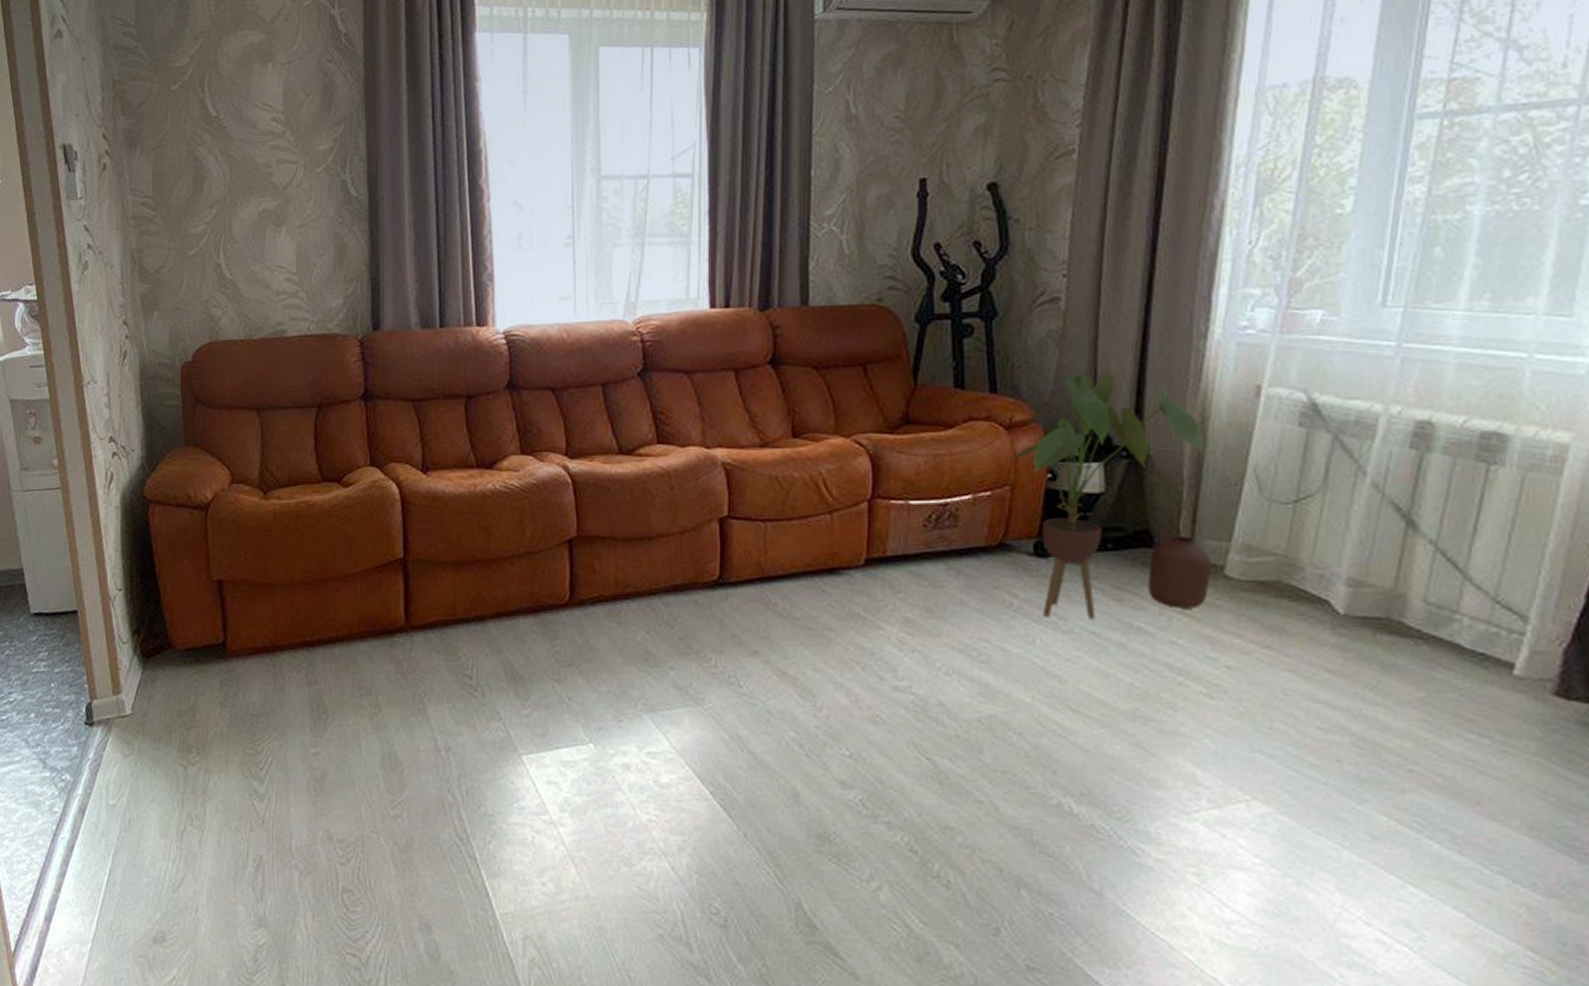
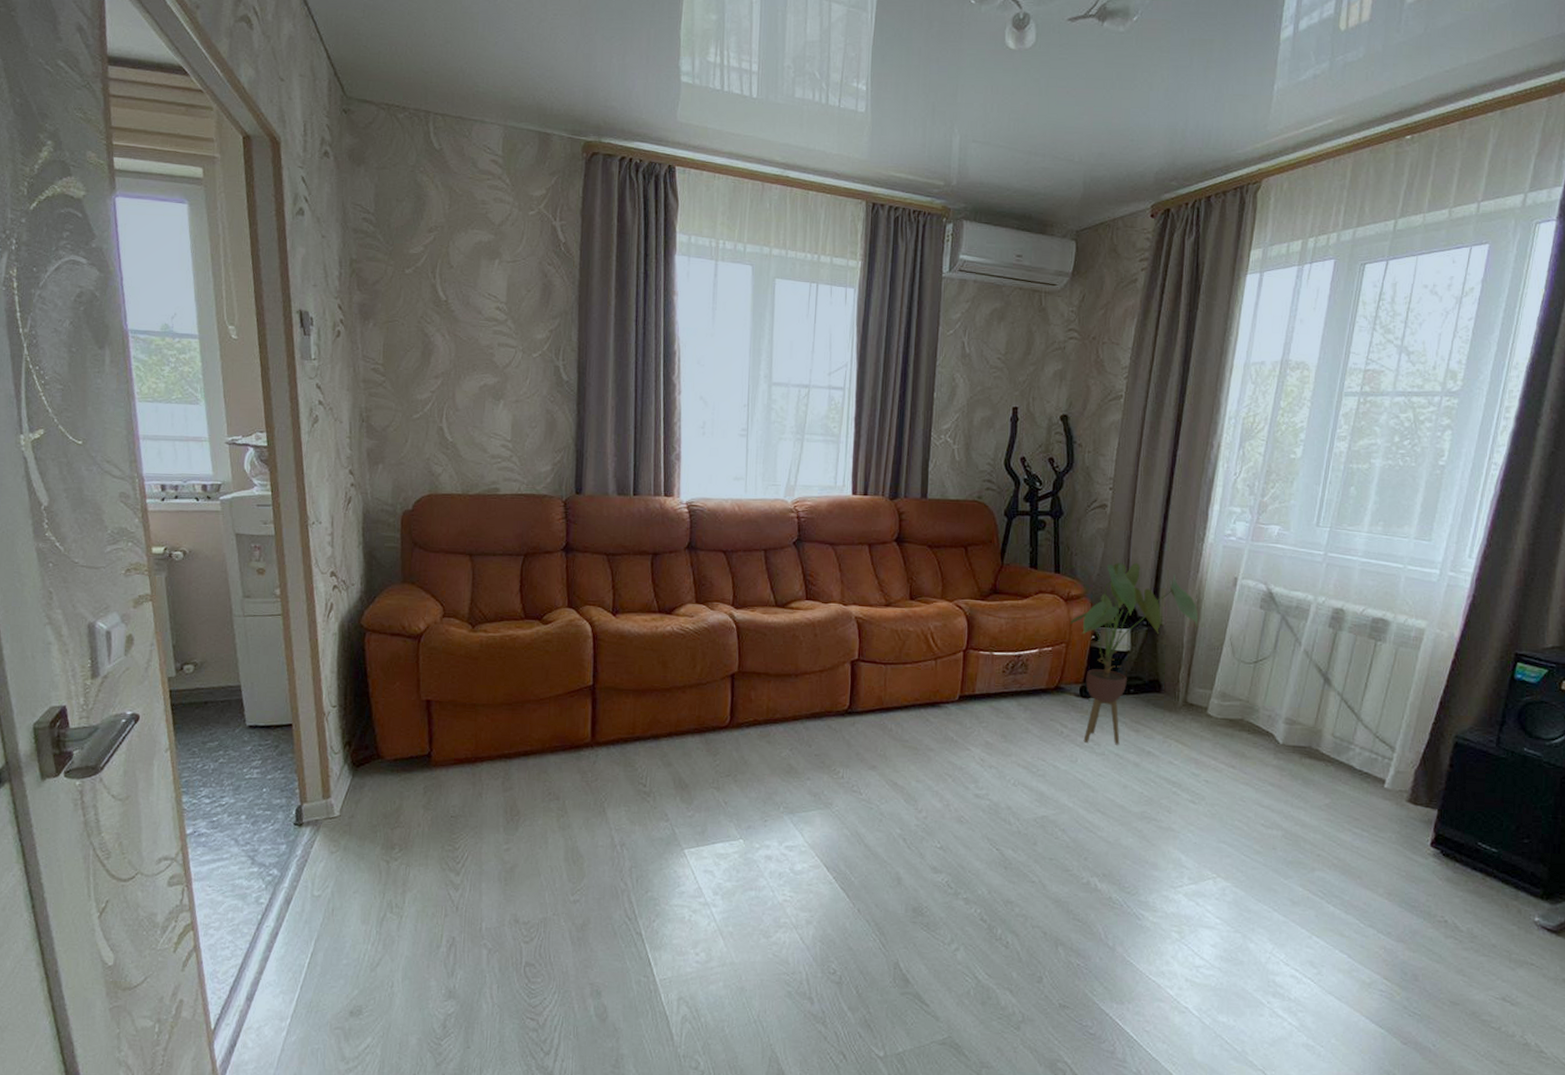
vase: present [1148,536,1212,609] -> none [1156,685,1199,738]

